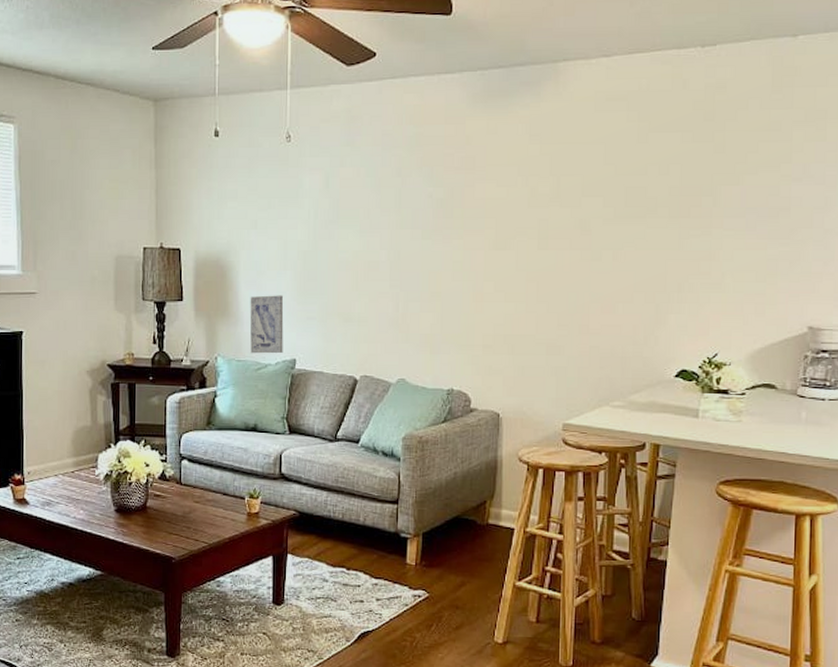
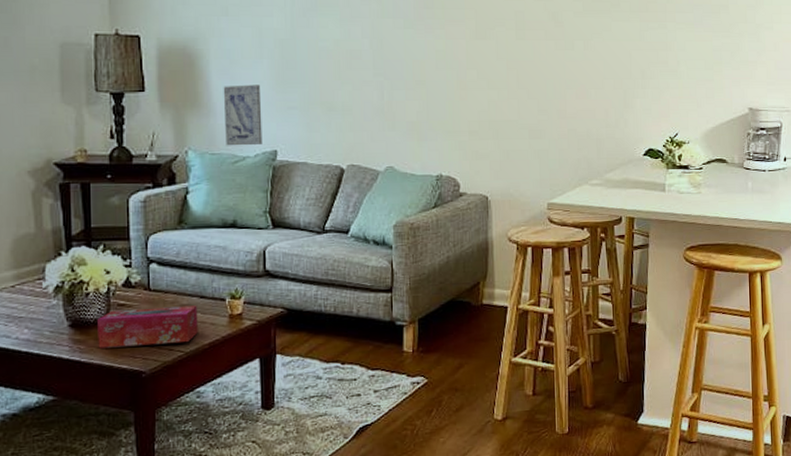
tissue box: none [137,500,220,535] -> present [97,305,198,349]

